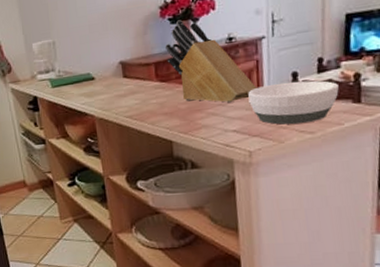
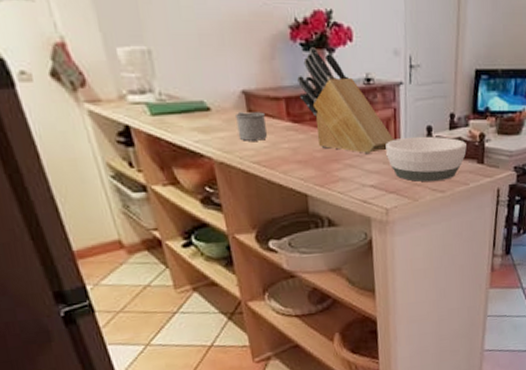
mug: none [113,76,138,101] -> present [234,111,267,141]

